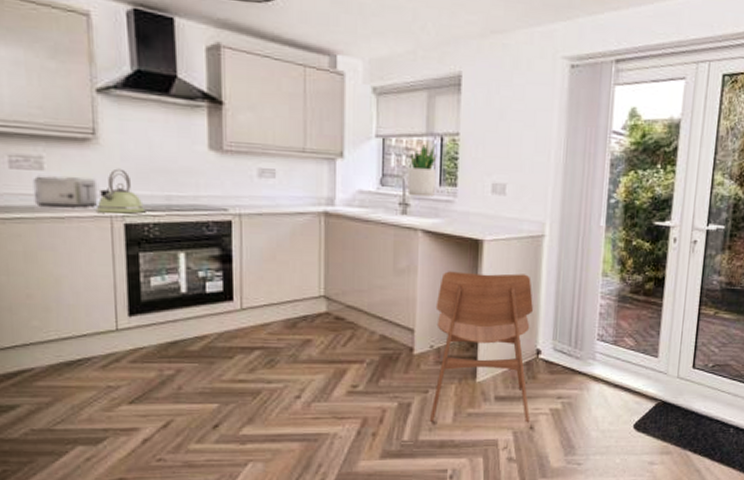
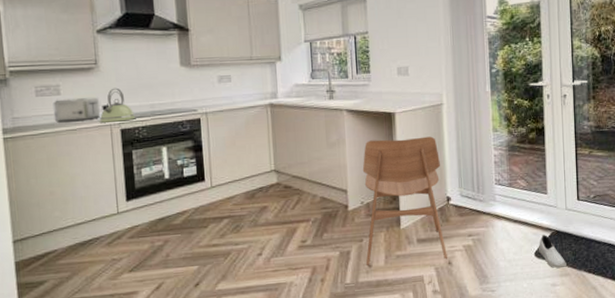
planter: present [407,141,437,197] -> none [331,41,354,84]
shoe: none [638,403,670,445] -> present [538,234,567,268]

